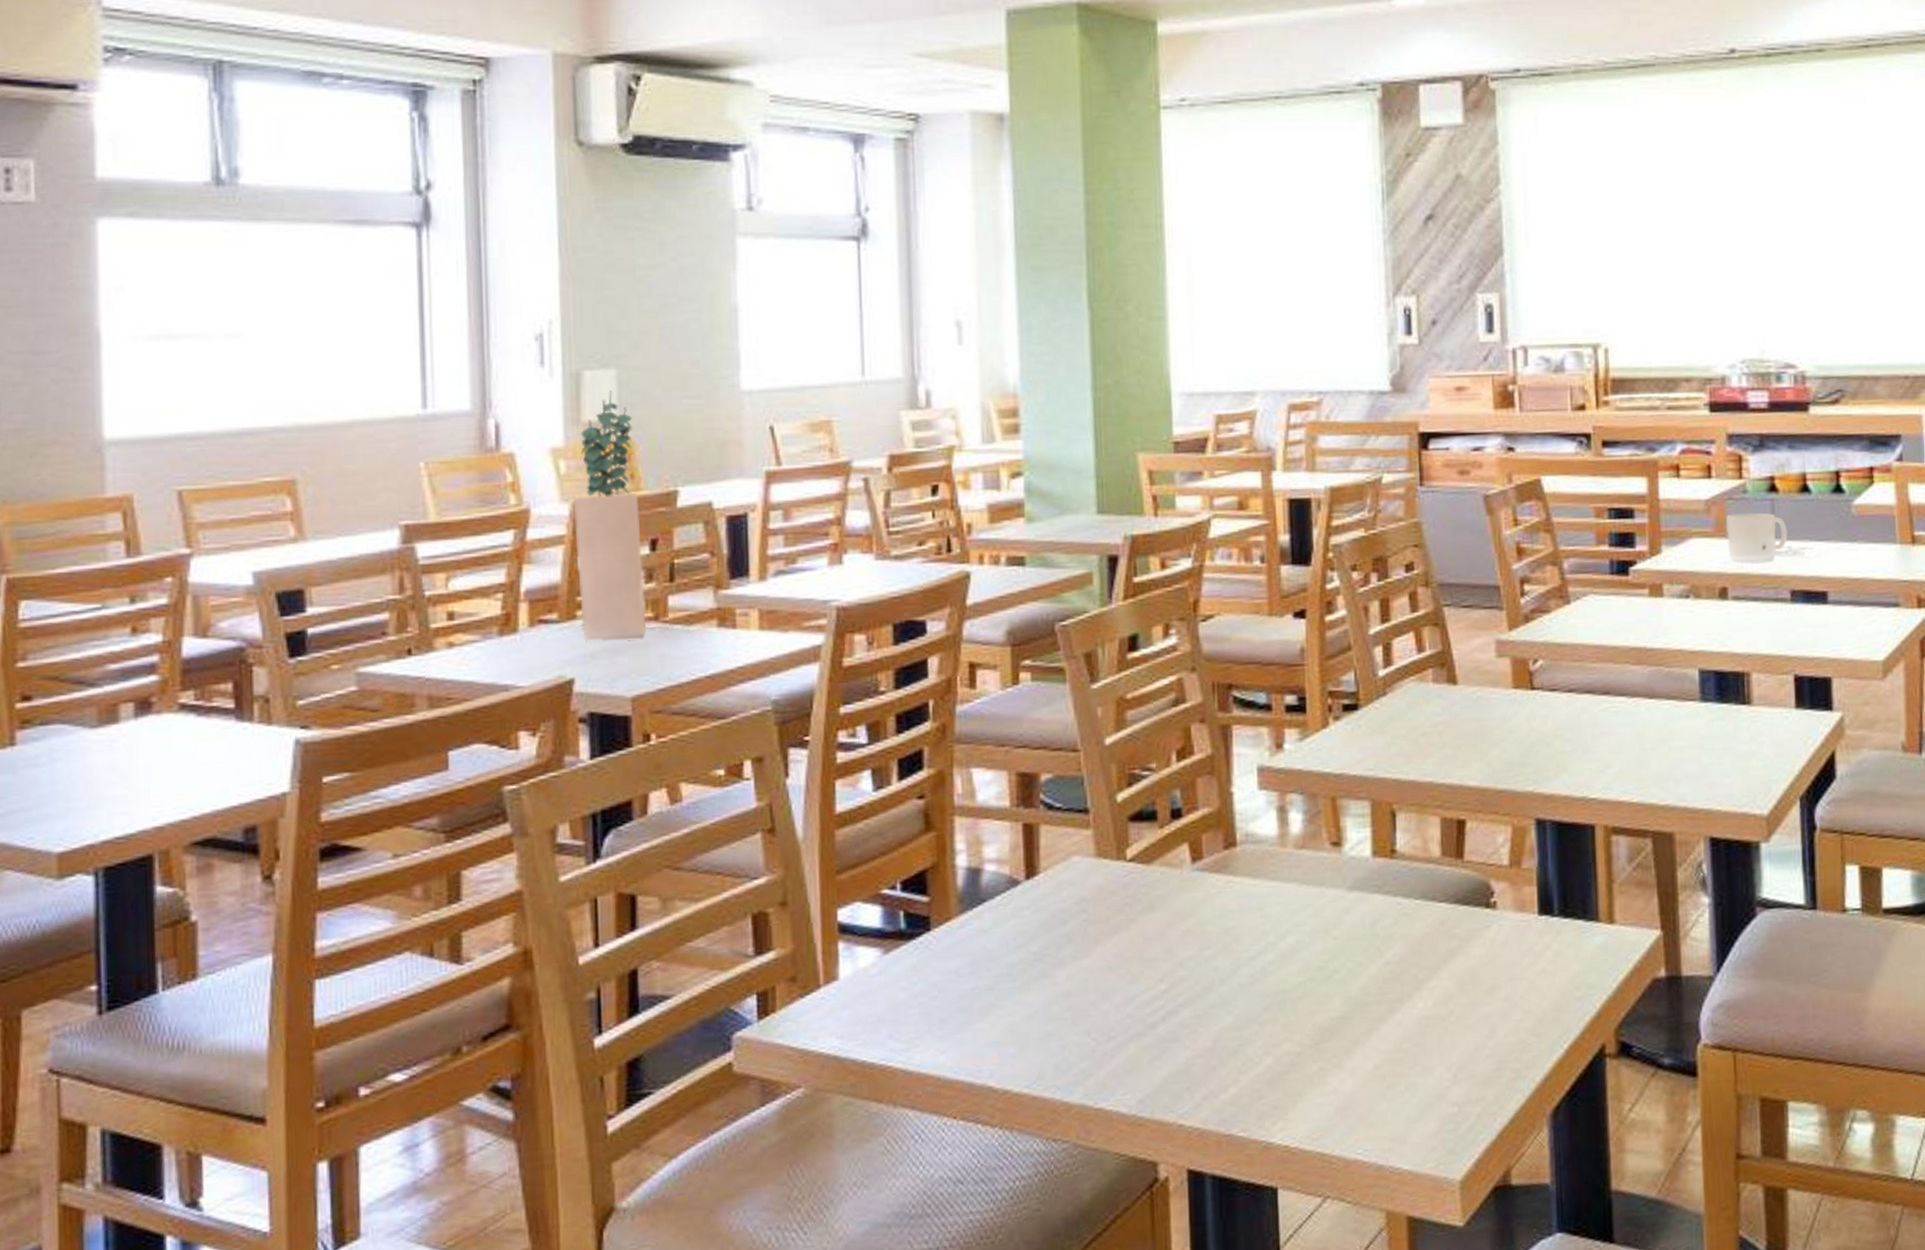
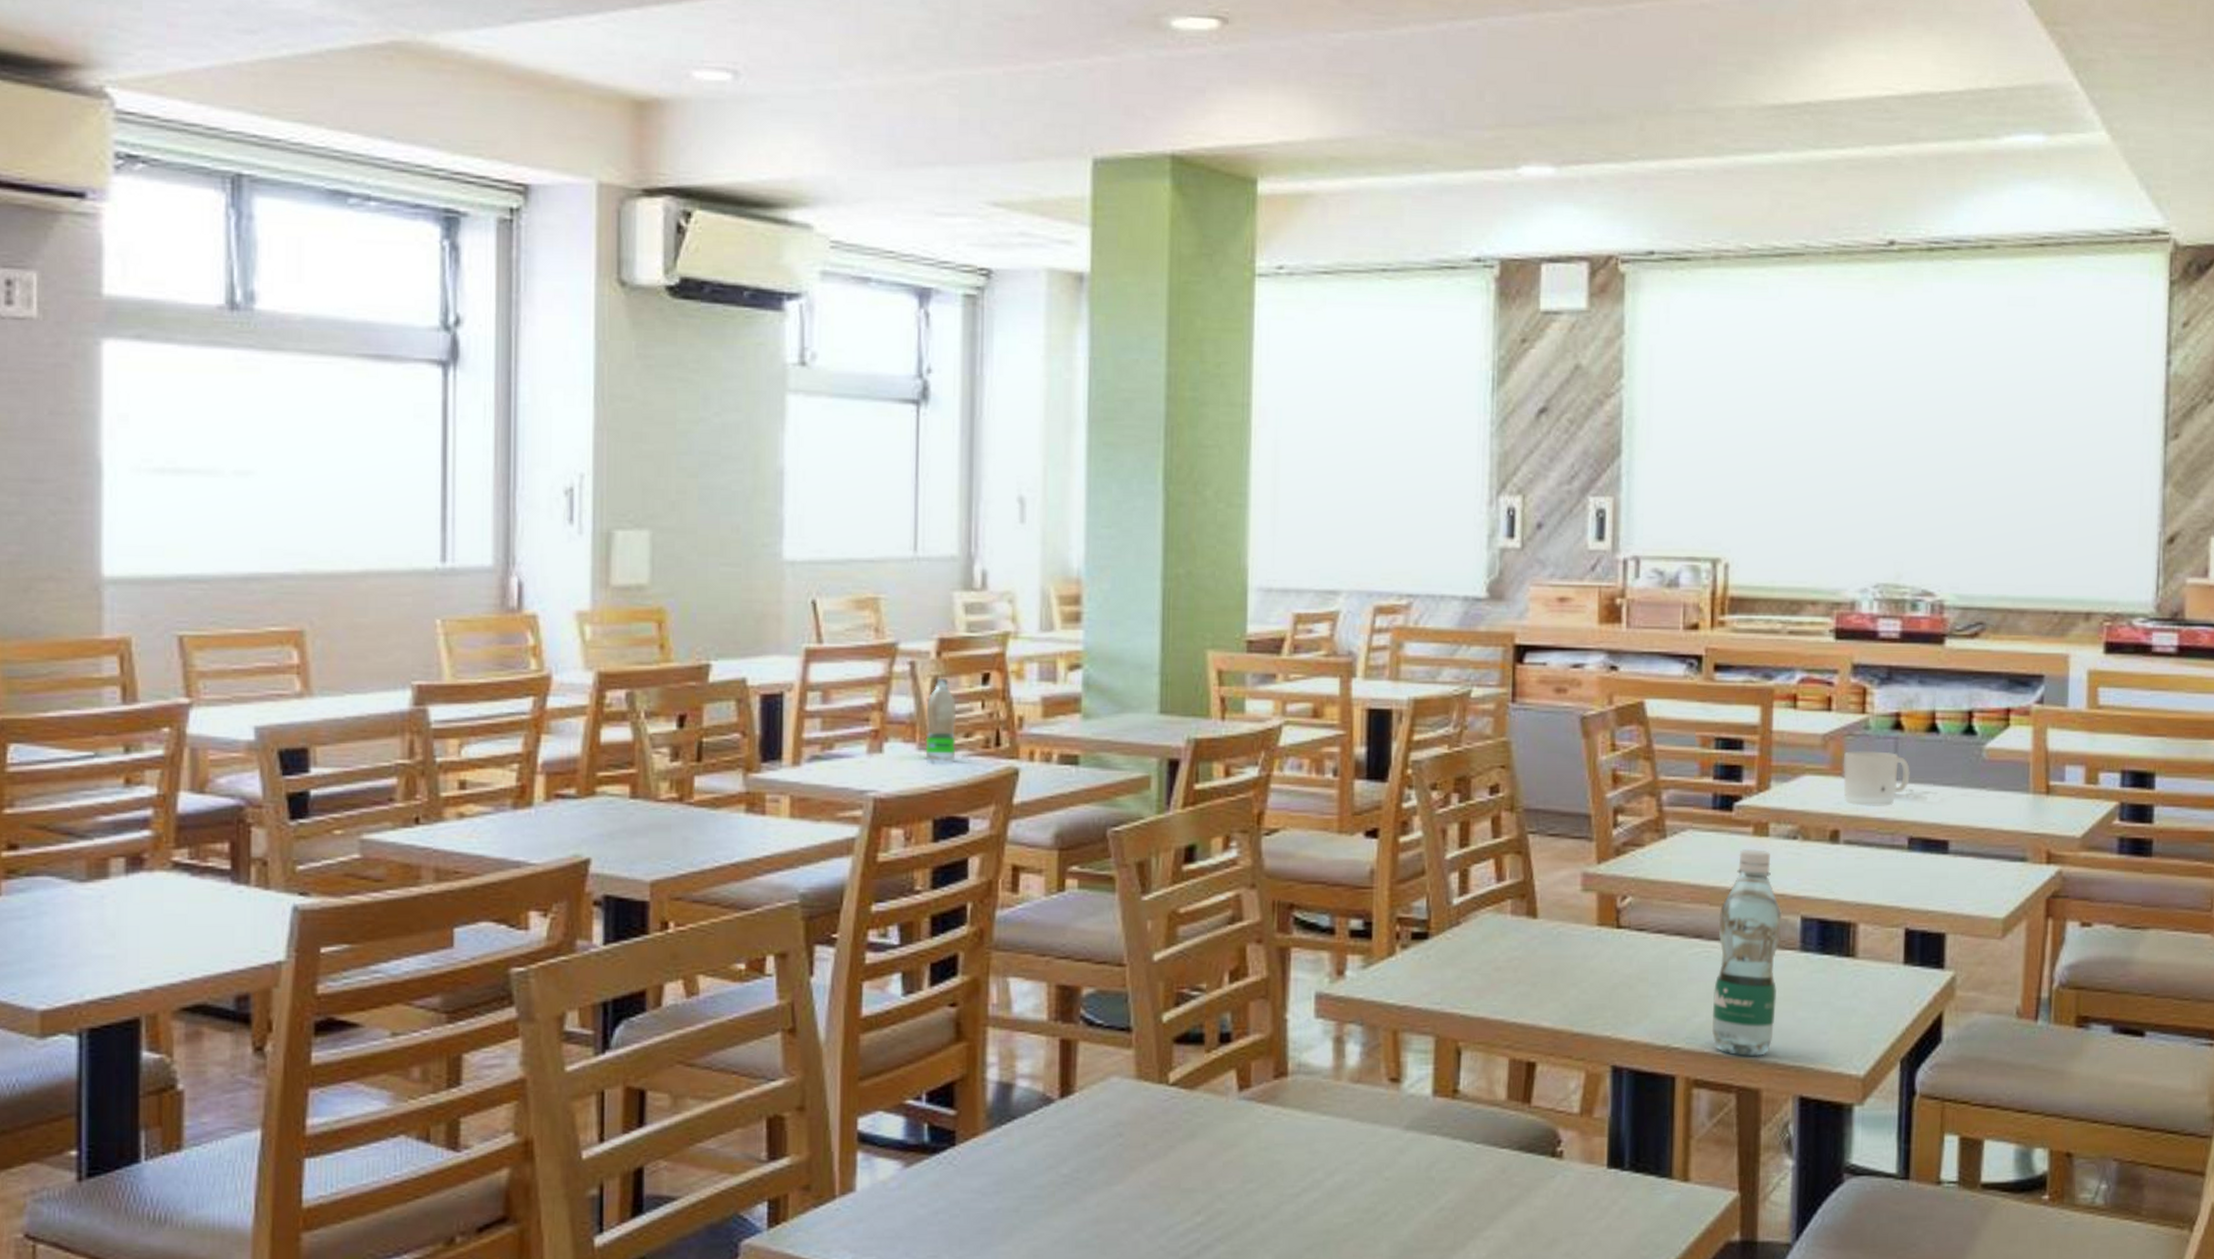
vase: present [573,390,647,642] -> none [597,553,670,822]
bottle: none [881,491,910,575] -> present [925,677,956,768]
bottle: none [1623,609,1682,803] -> present [1711,848,1782,1056]

